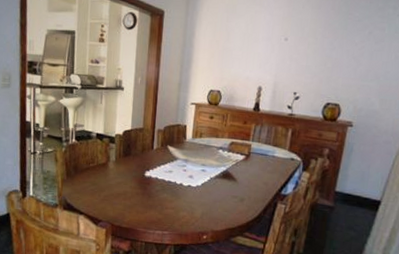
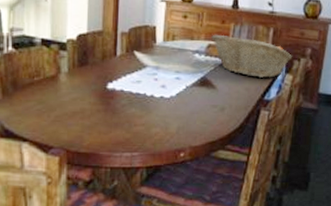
fruit basket: none [234,133,310,175] -> present [211,34,293,78]

